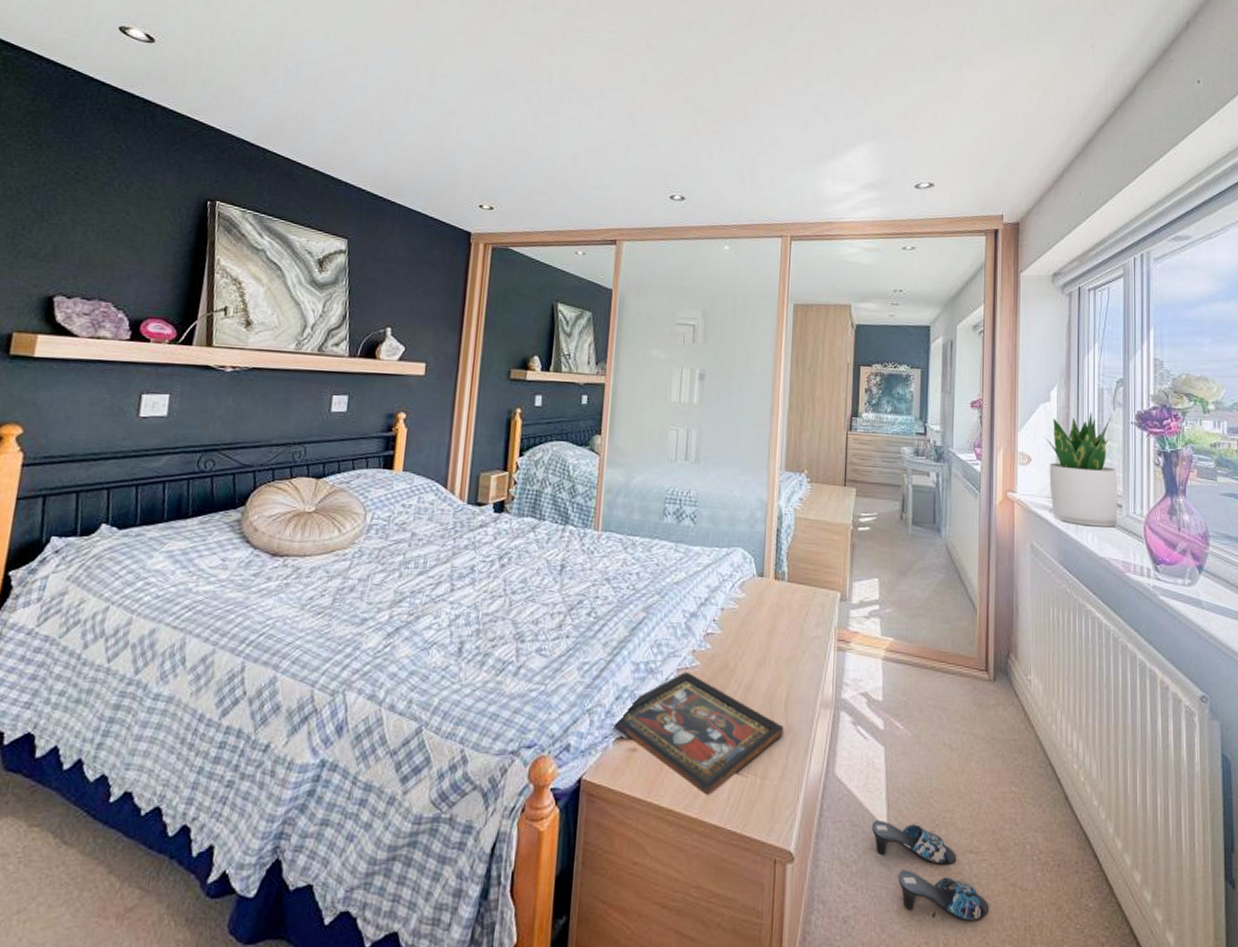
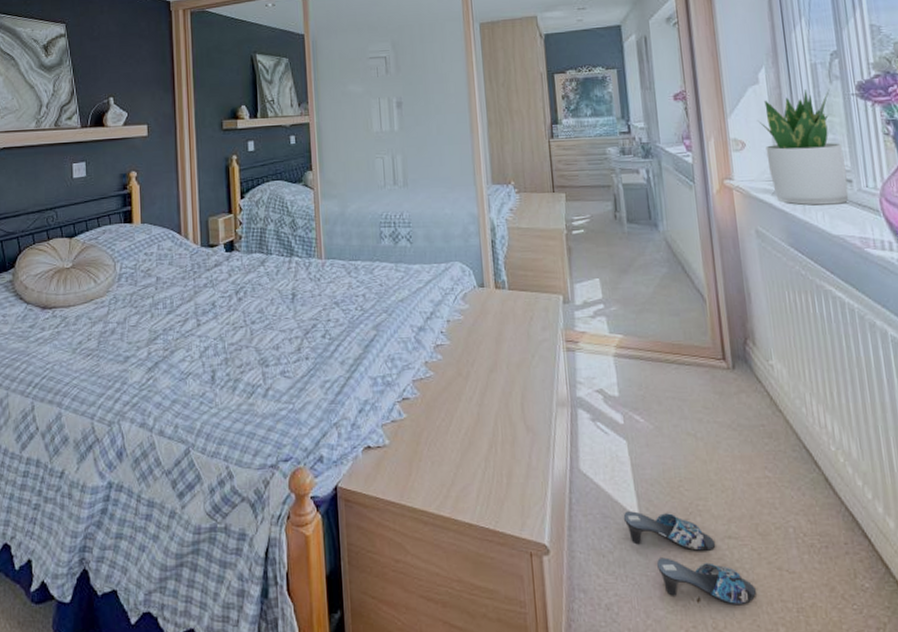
decorative tray: present [612,672,784,795] -> none [359,382,523,495]

